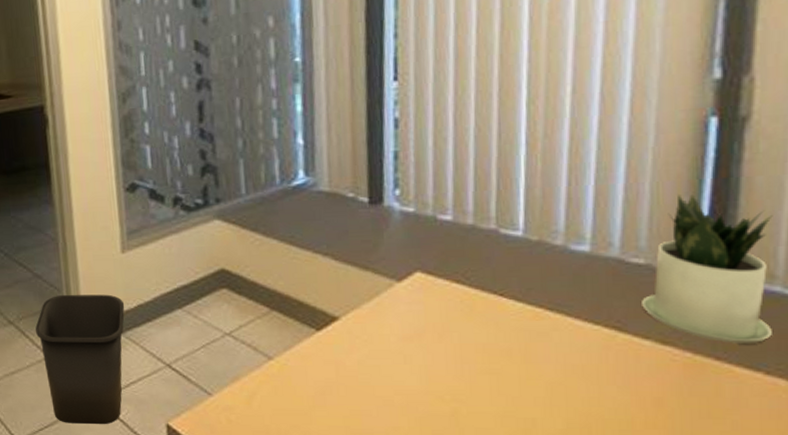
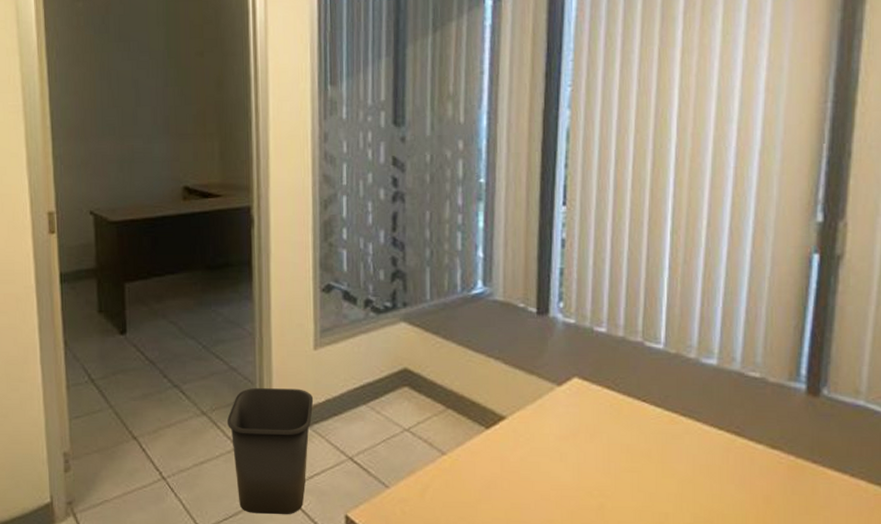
planter: present [642,194,773,345] -> none [757,319,859,450]

